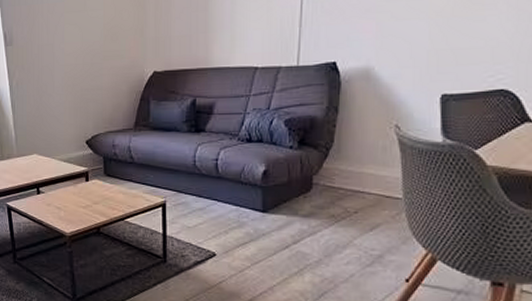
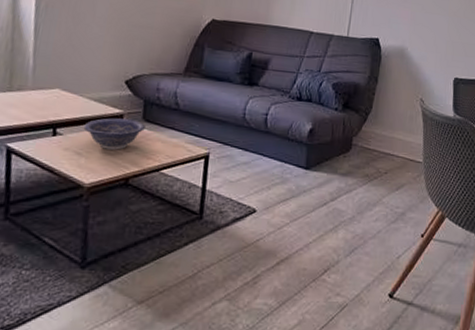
decorative bowl: none [59,175,107,203] -> present [83,118,145,150]

